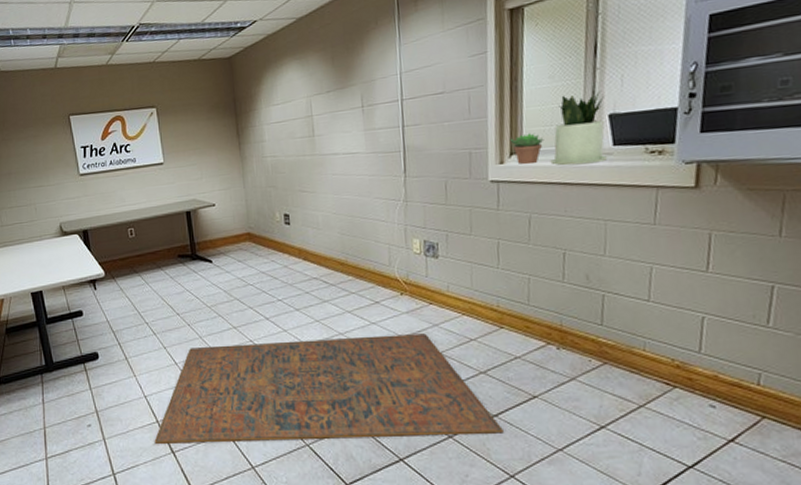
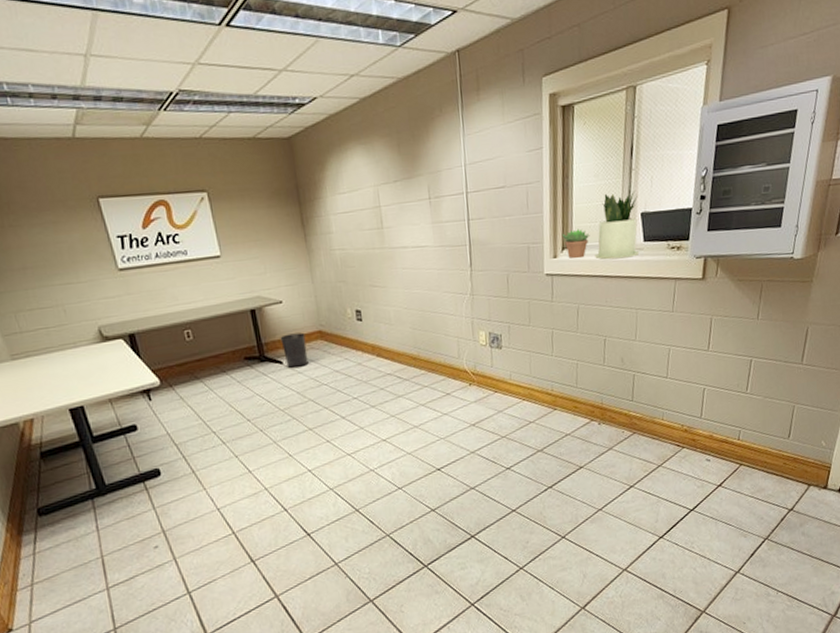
rug: present [154,333,504,443] -> none [231,420,557,555]
waste bin: none [211,234,236,268] -> present [280,332,309,369]

